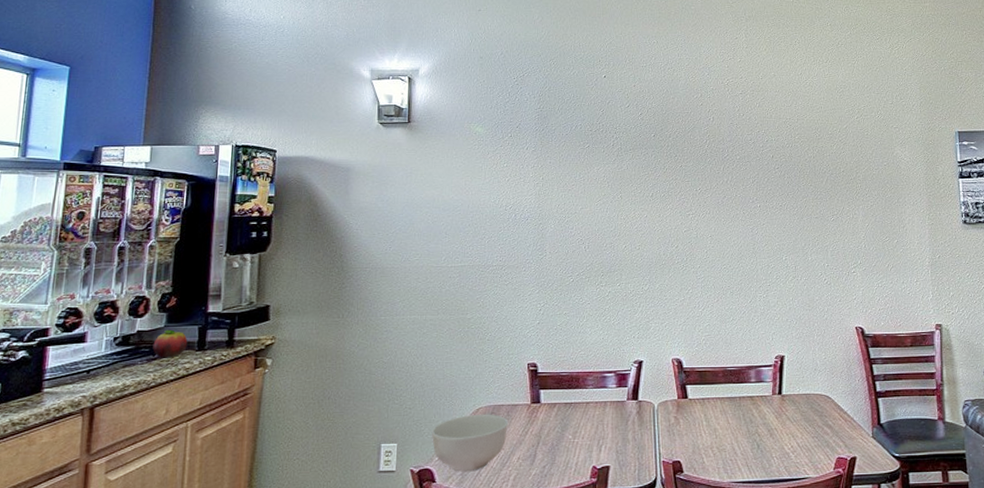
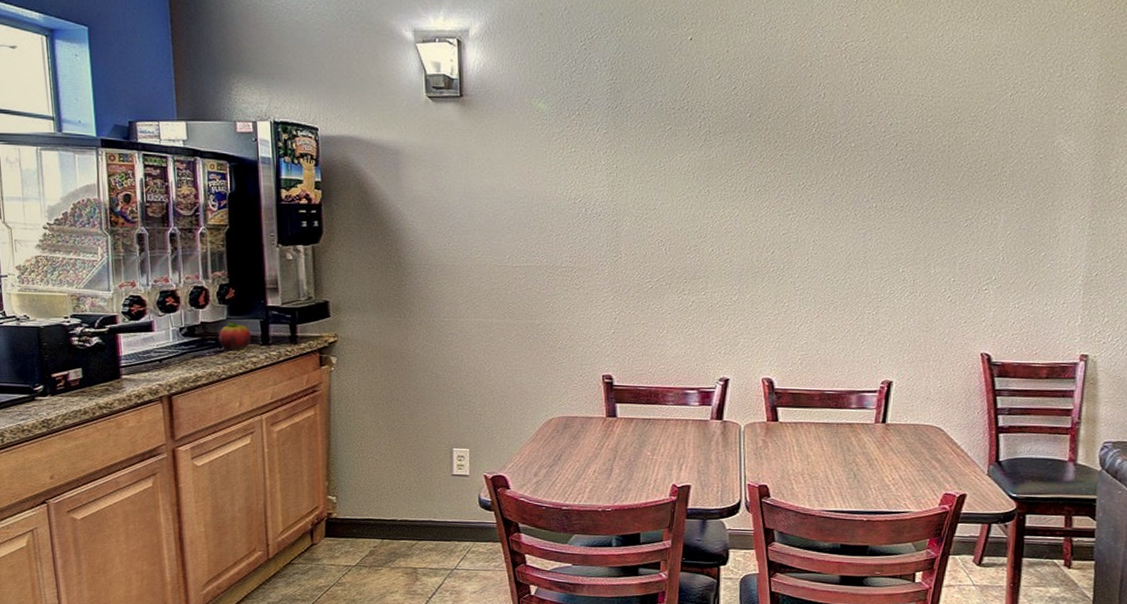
bowl: present [431,414,509,472] -> none [503,424,583,481]

